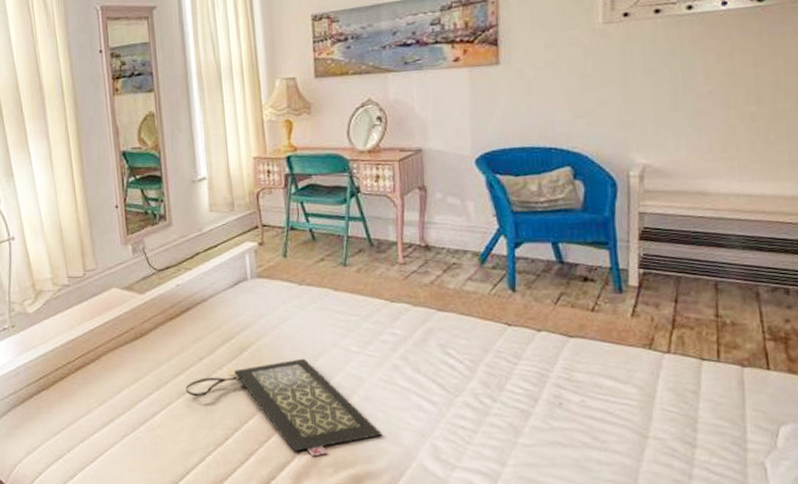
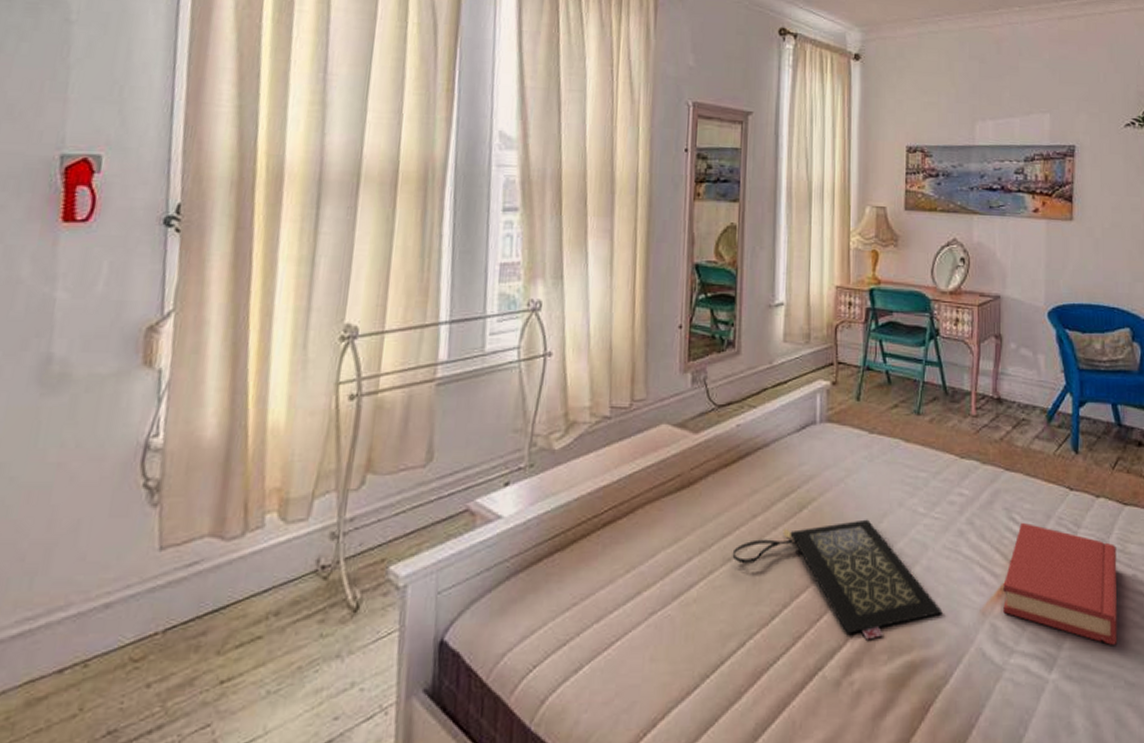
hardback book: none [442,356,566,464] -> present [1003,522,1118,646]

